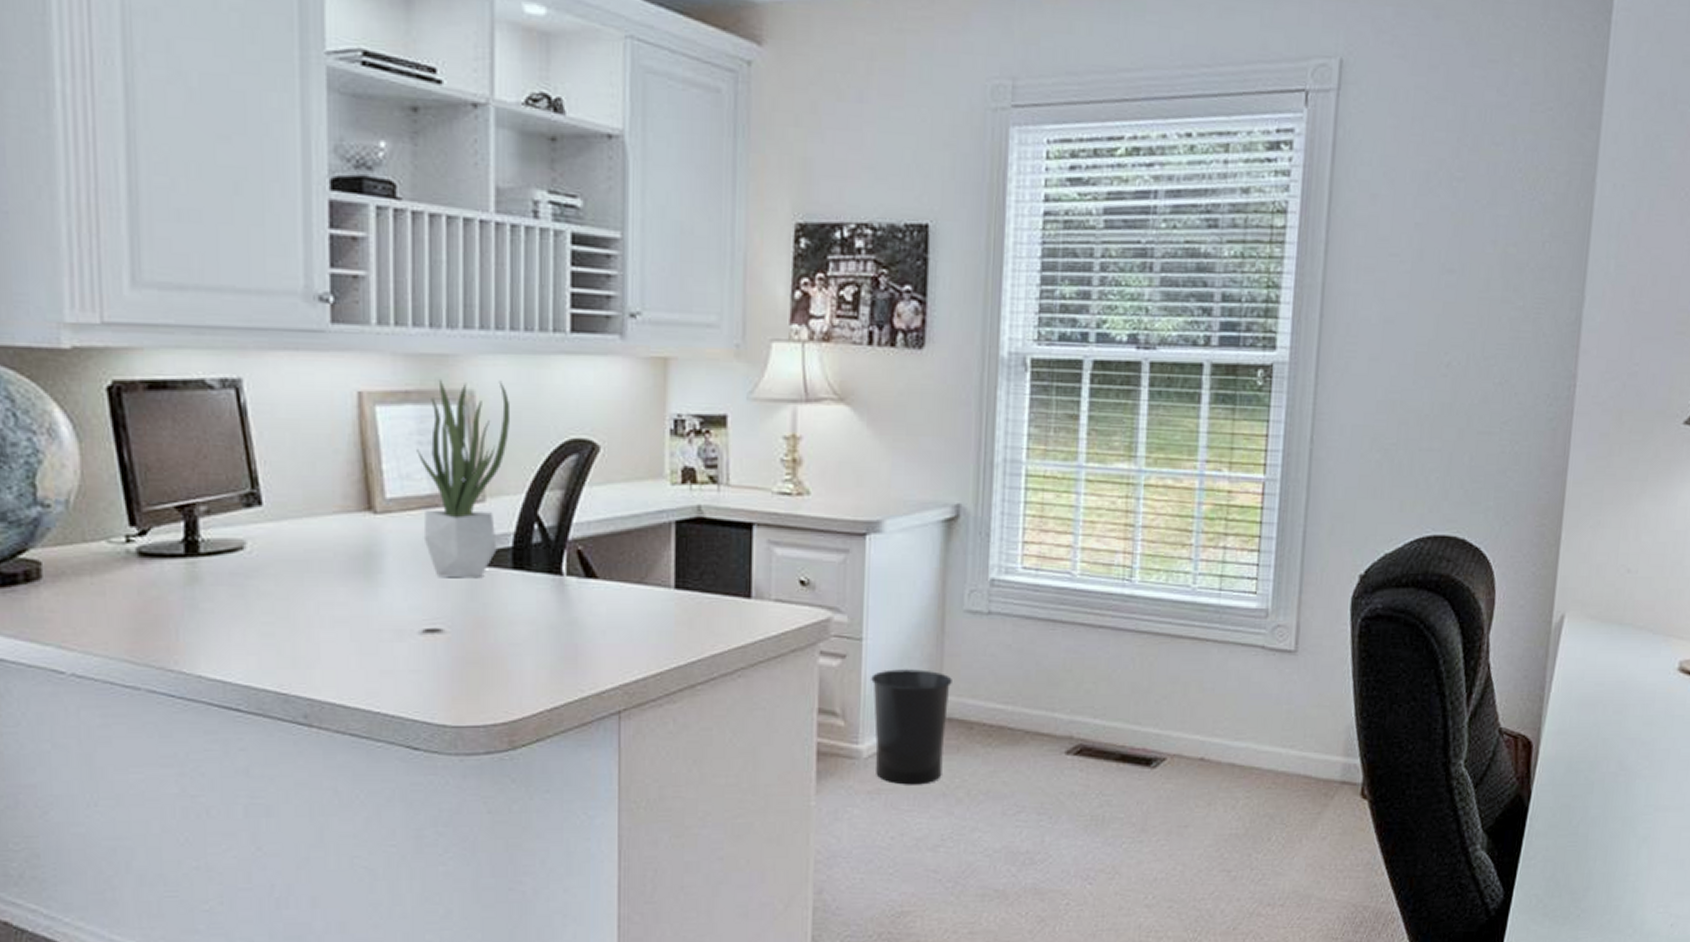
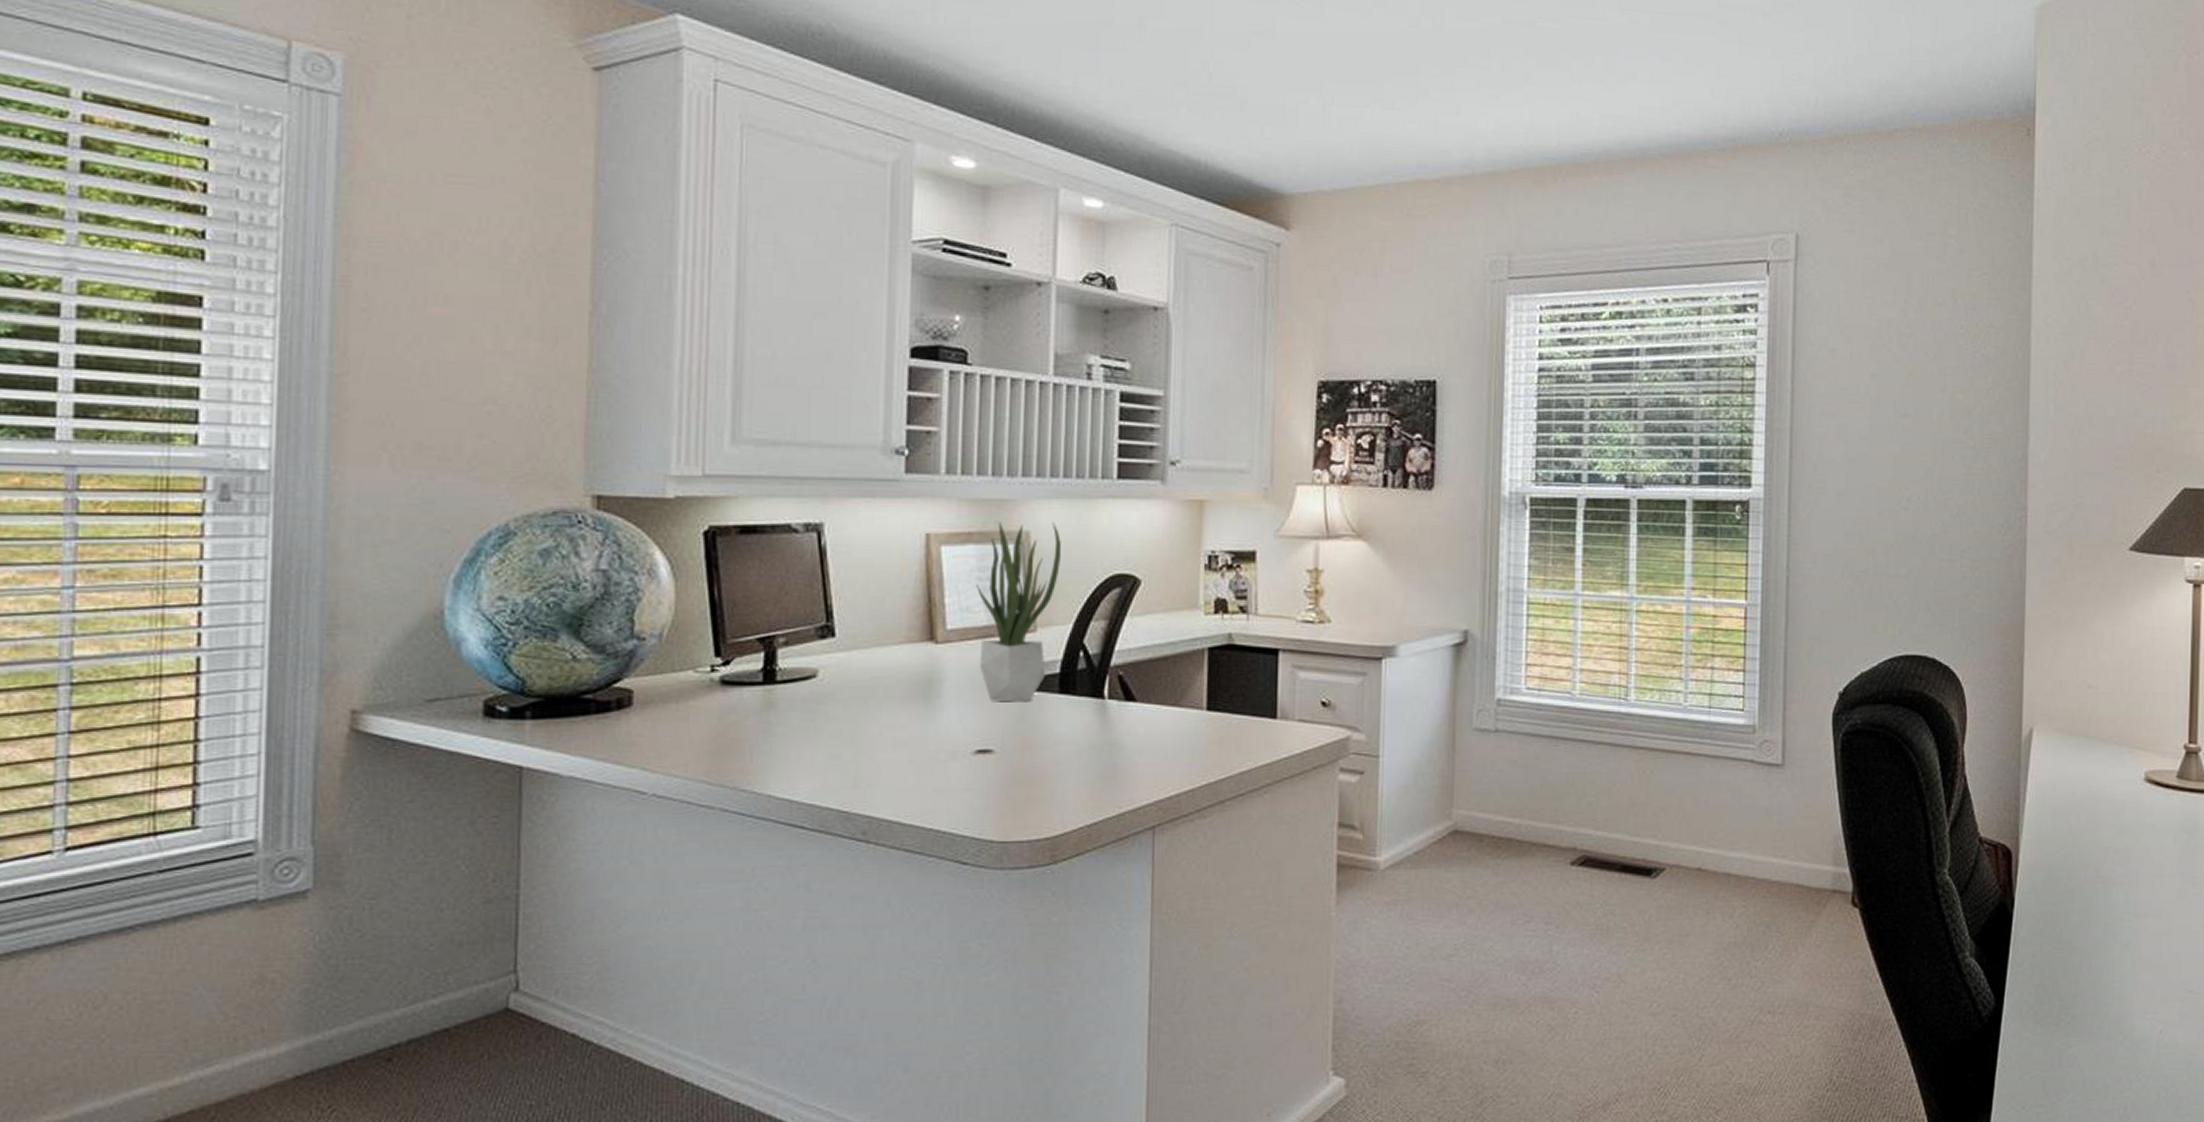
waste bin: present [871,669,952,785] -> none [1387,785,1463,896]

